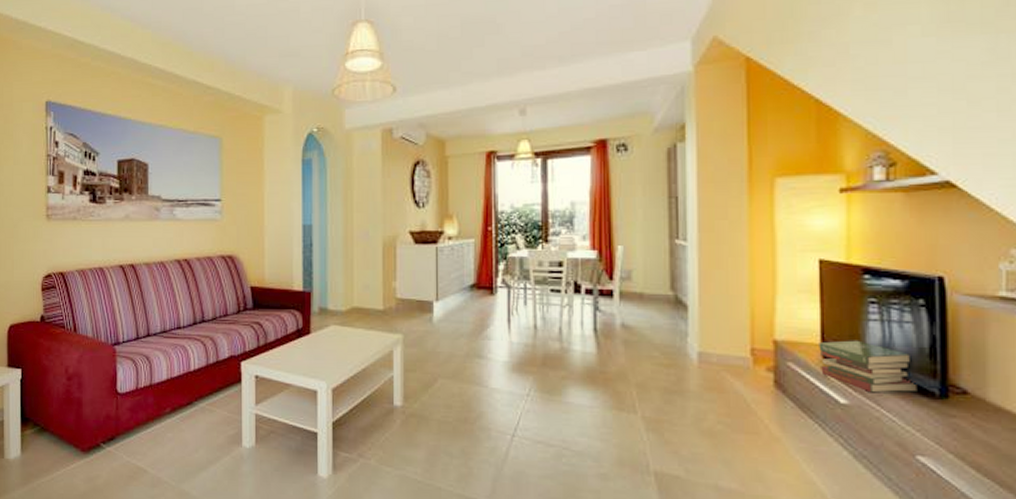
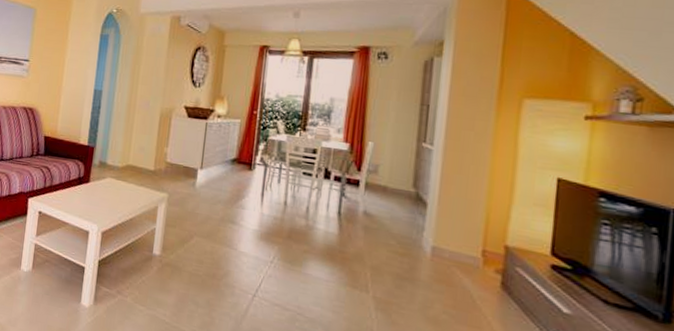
books: present [819,340,918,393] -> none [547,254,642,314]

